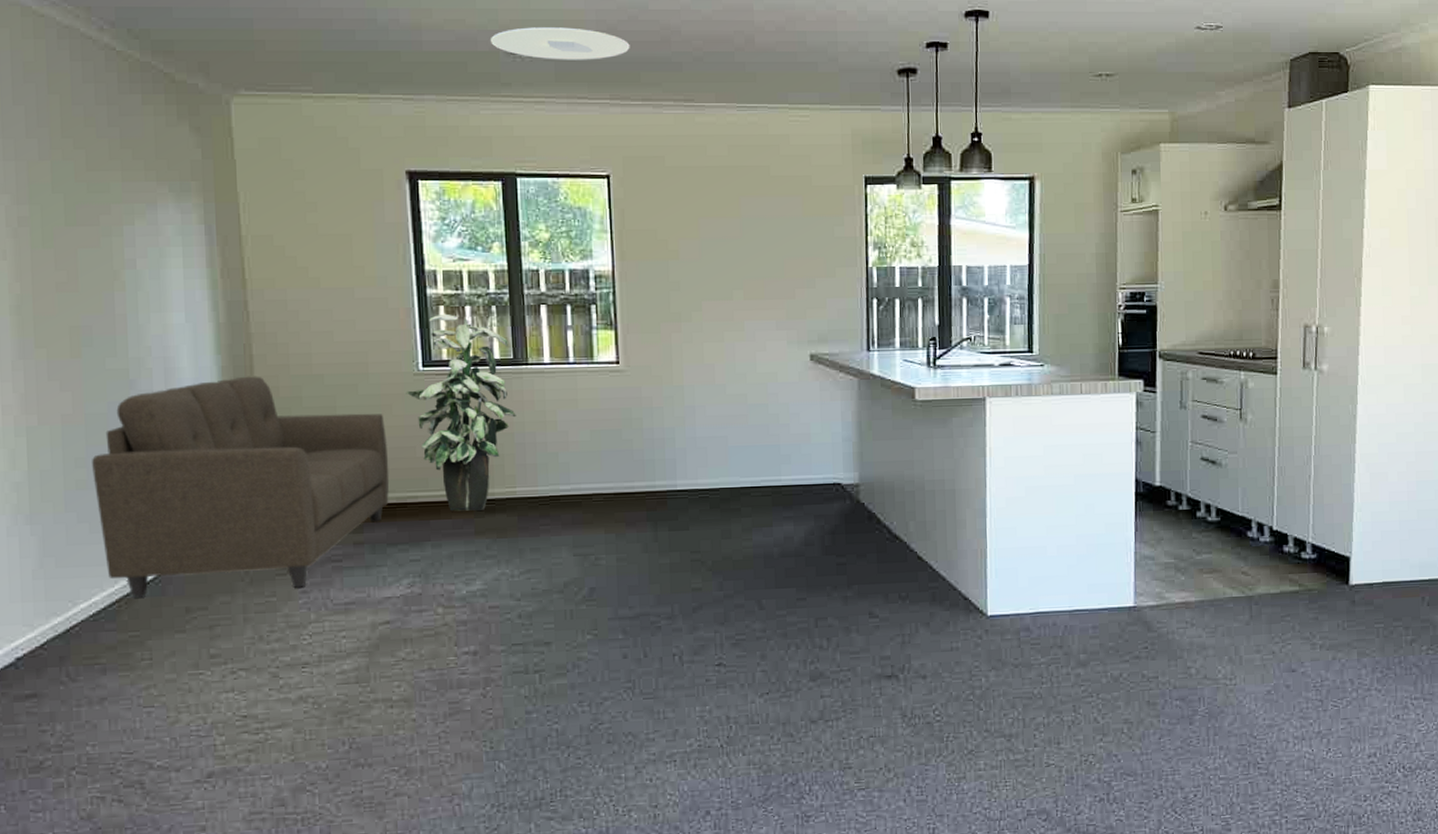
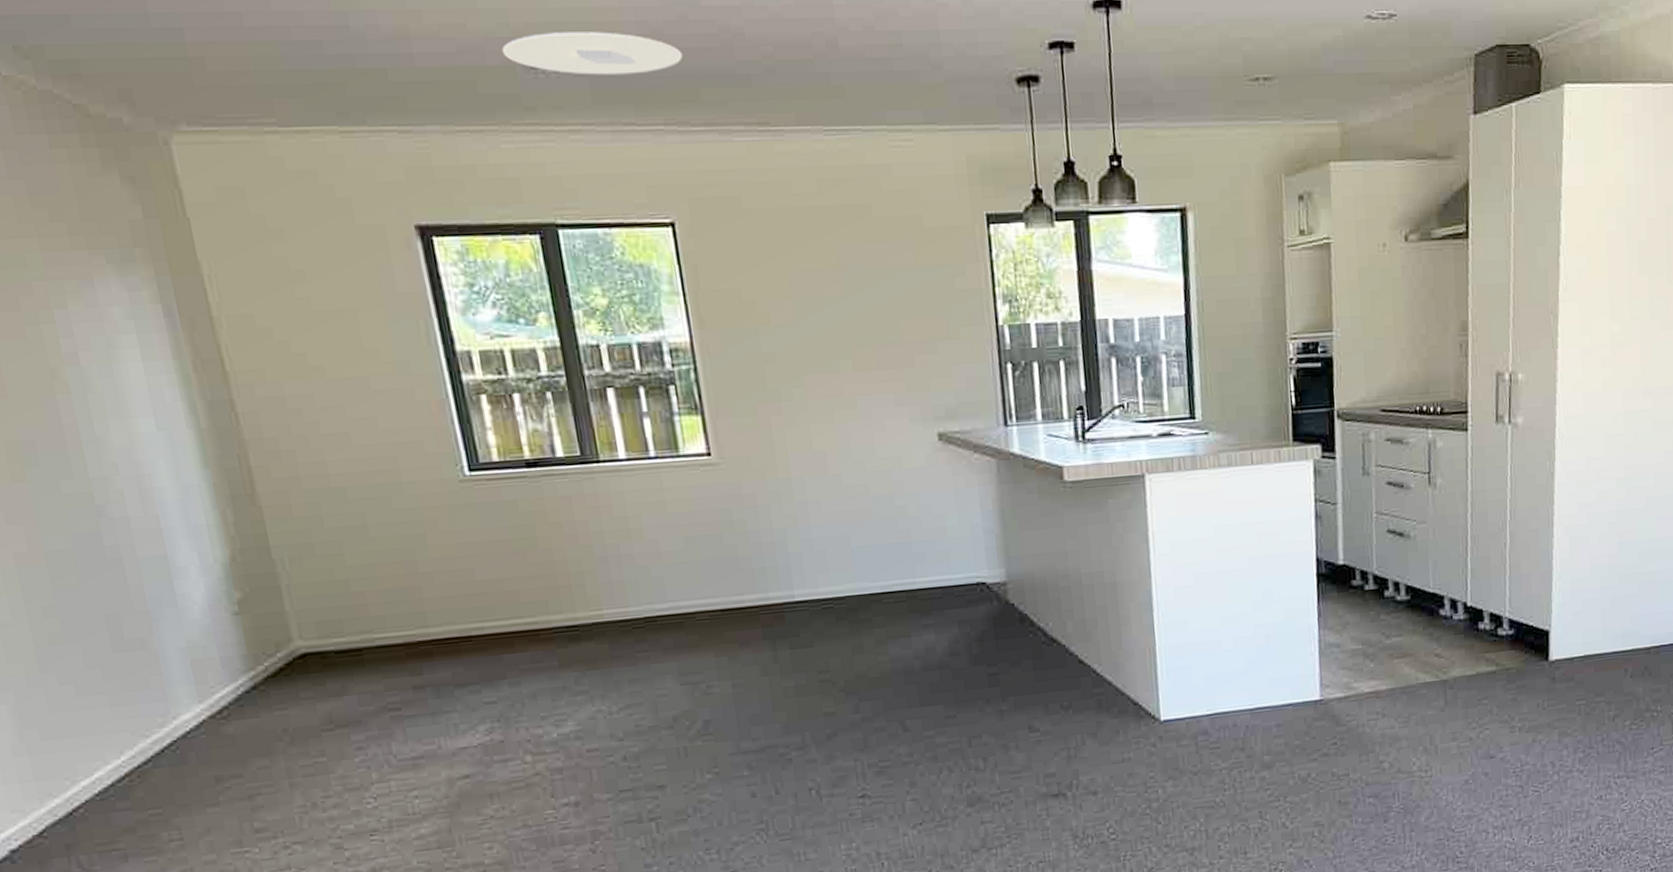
sofa: present [92,376,390,598] -> none [64,492,450,770]
indoor plant: present [406,315,516,511] -> none [452,405,593,643]

